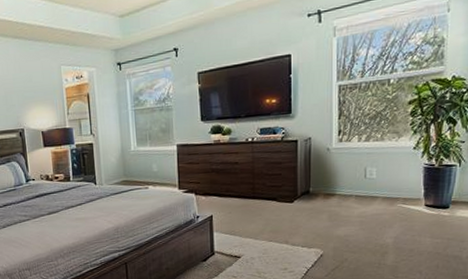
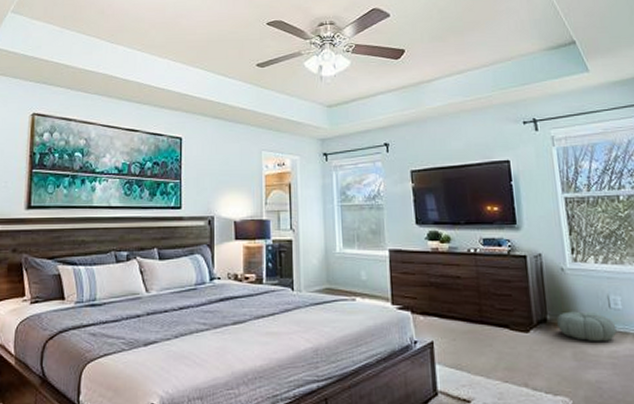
pouf: none [318,182,368,206] -> present [557,311,617,342]

